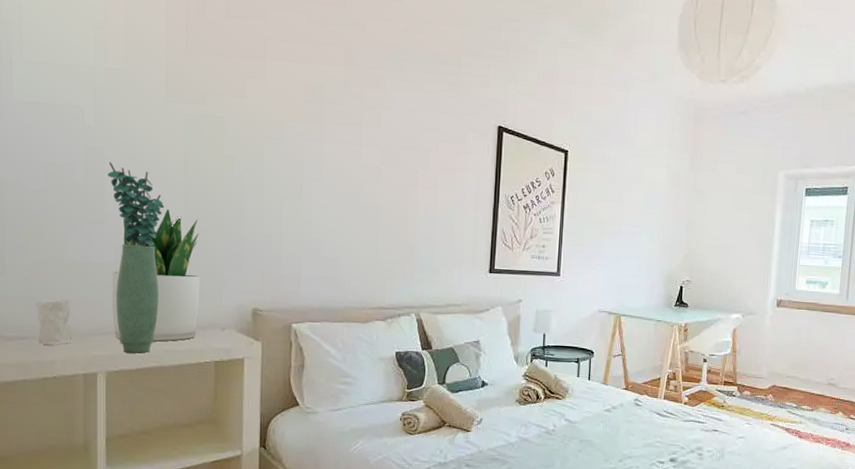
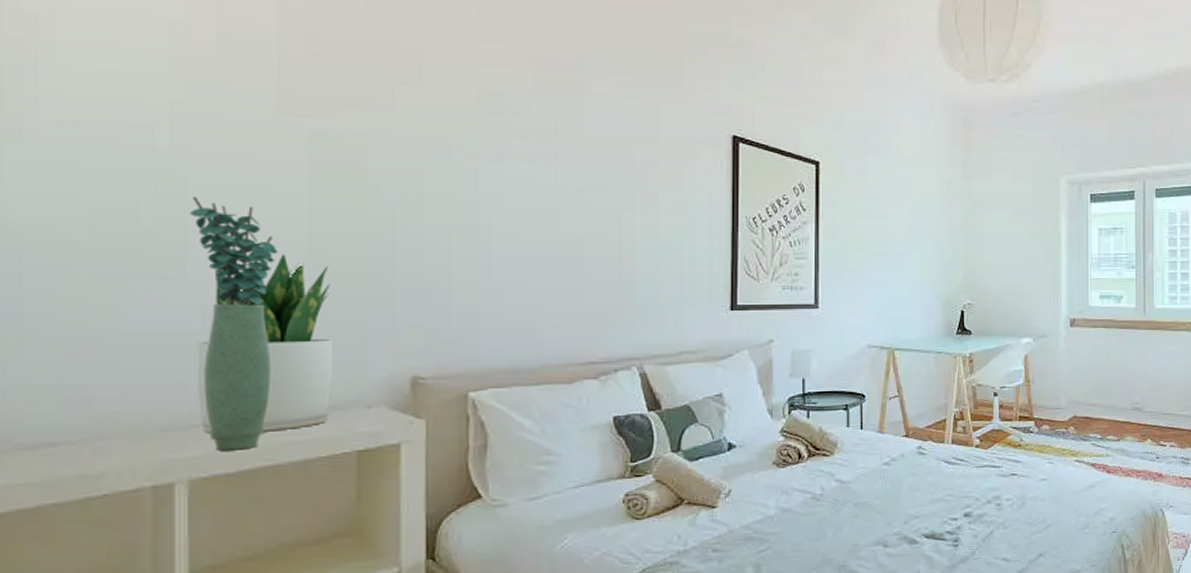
candle: present [35,299,72,345] -> none [73,386,133,451]

